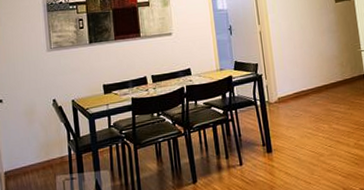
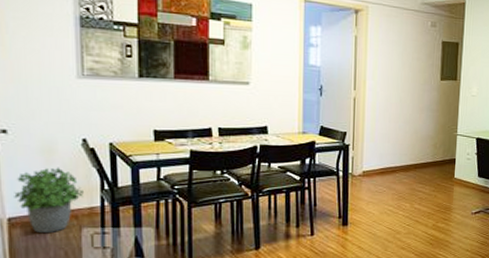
potted plant: none [8,125,56,183] -> present [14,167,84,233]

